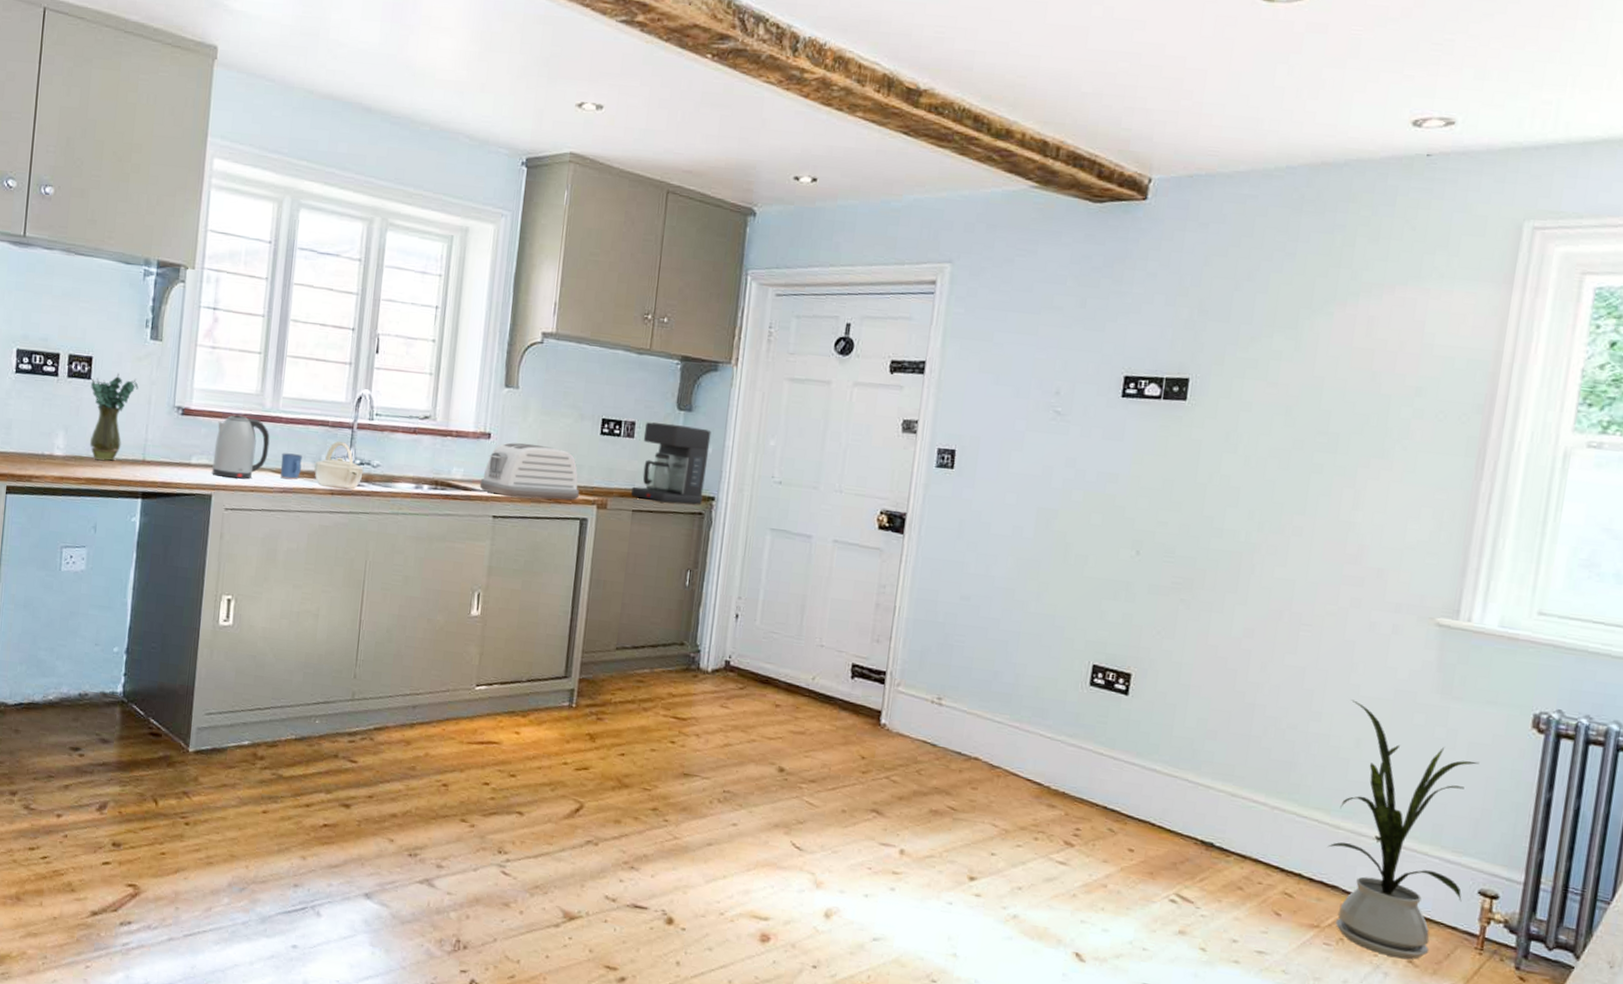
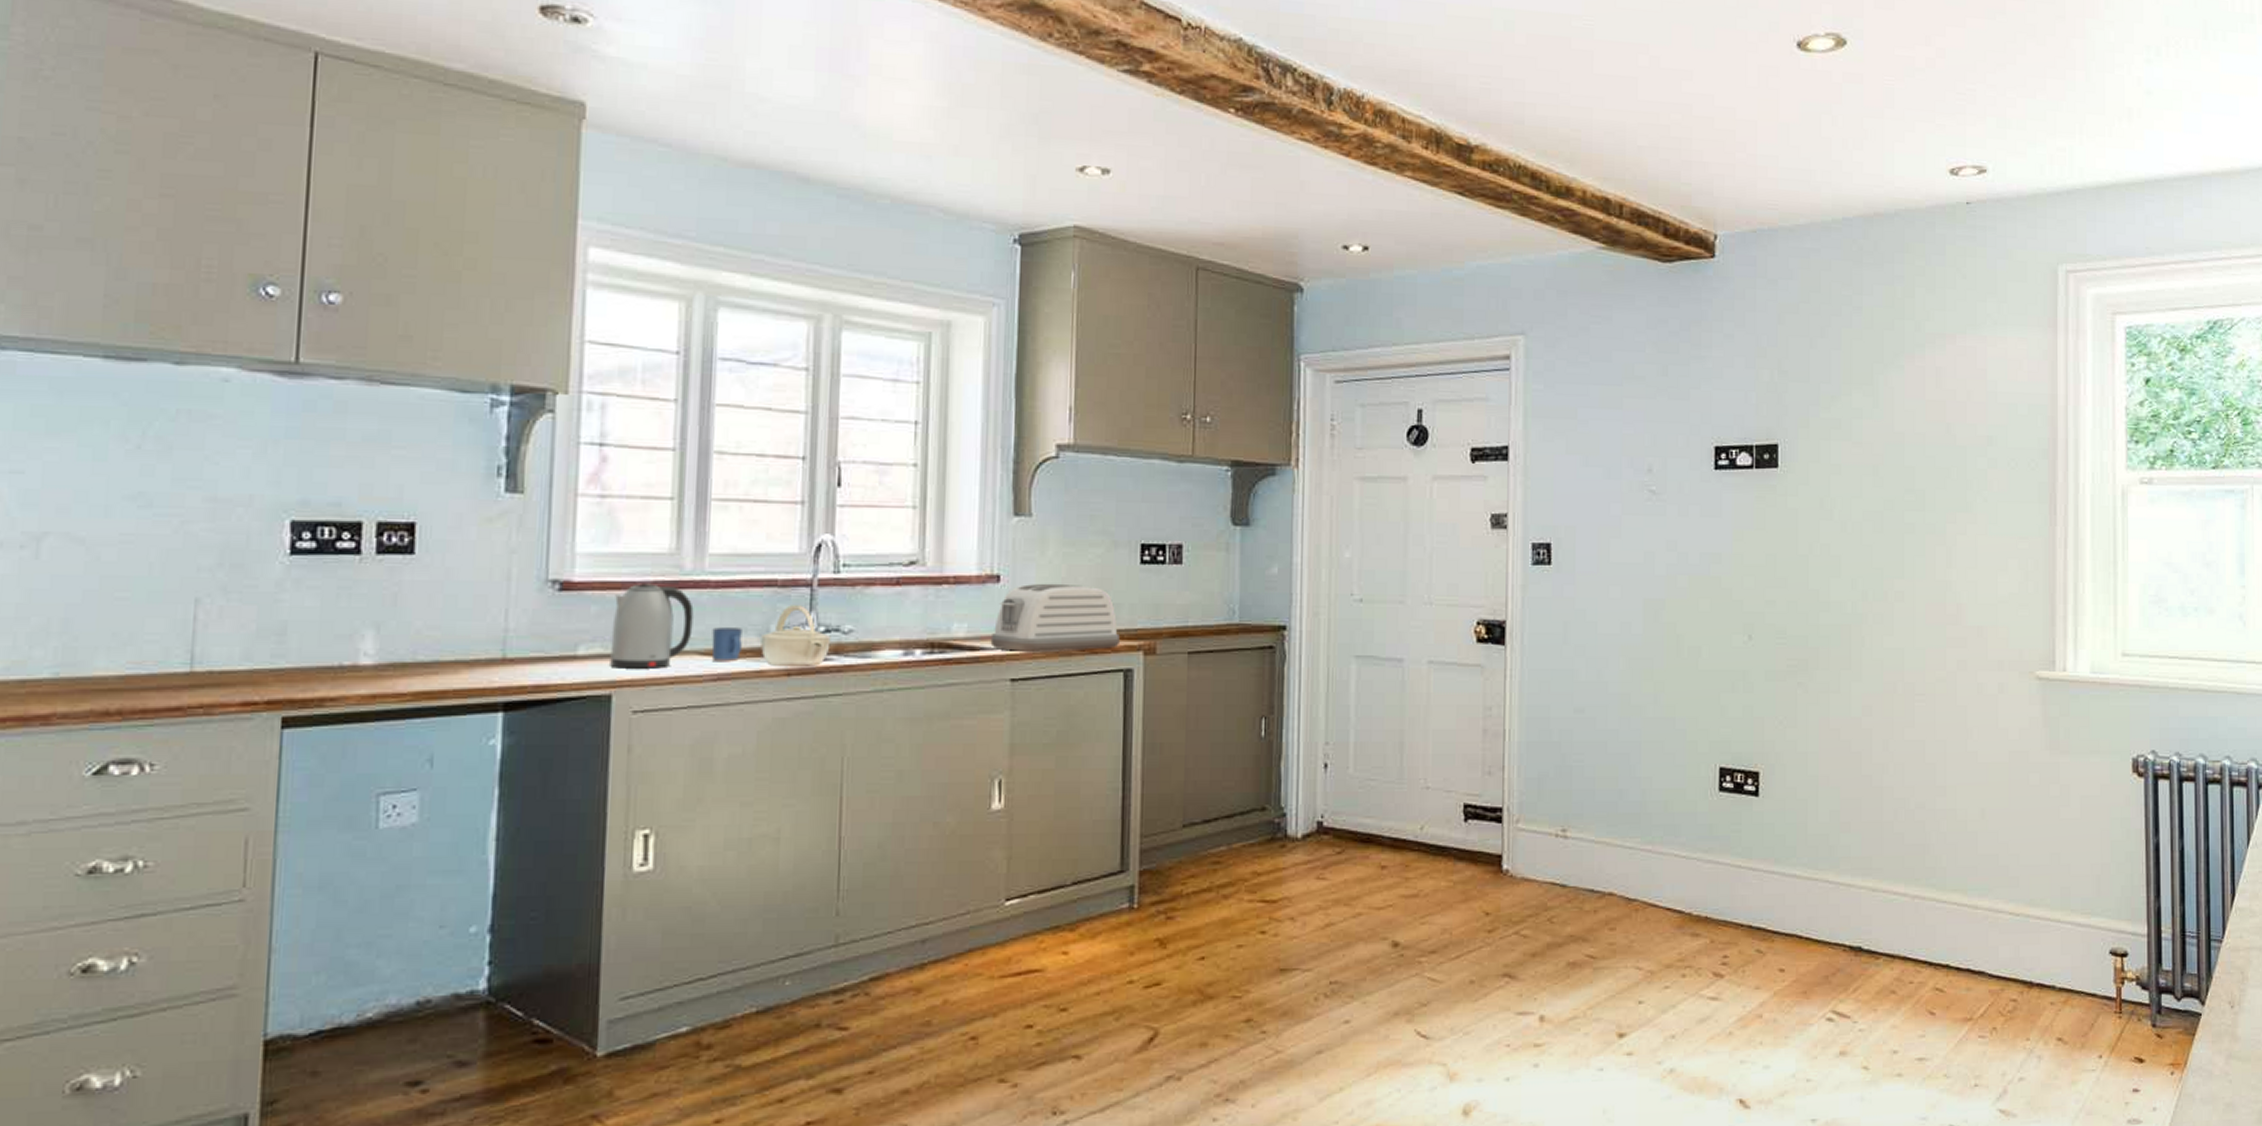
vase: present [89,373,139,461] -> none [415,541,490,664]
coffee maker: present [631,422,712,506] -> none [1185,543,1275,640]
house plant: present [1327,700,1480,960] -> none [1969,768,2096,1038]

